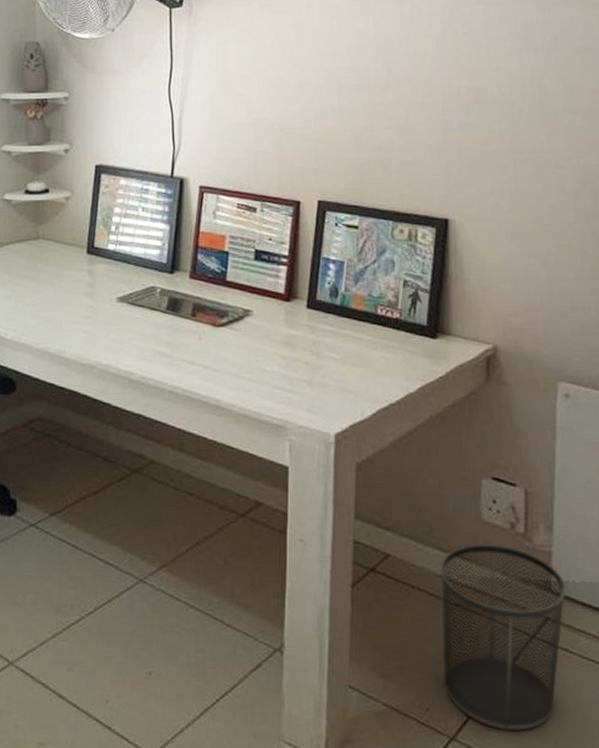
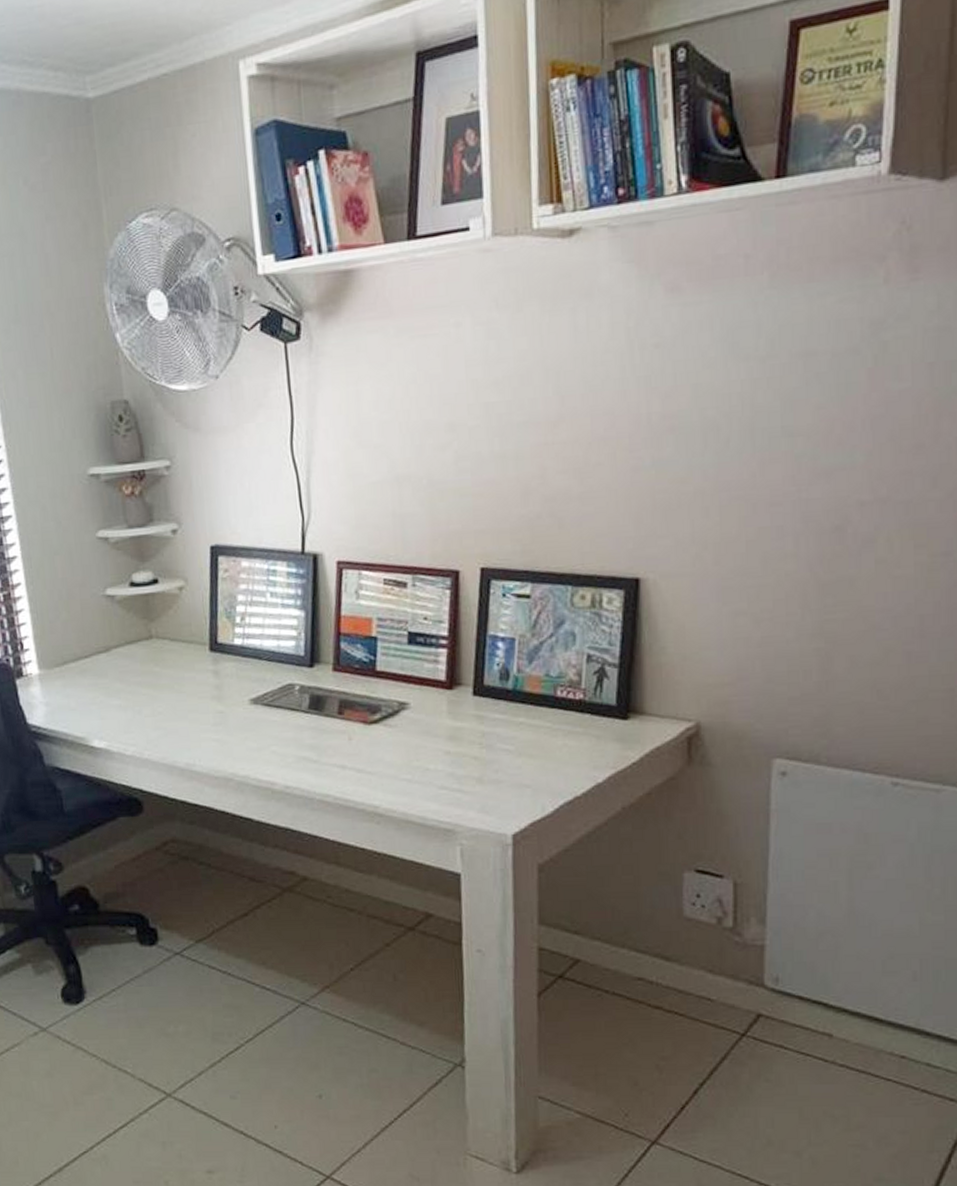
waste bin: present [439,543,566,732] -> none [637,941,781,1132]

